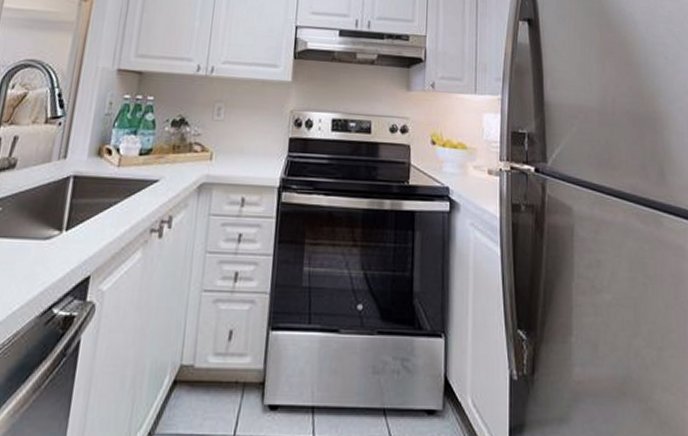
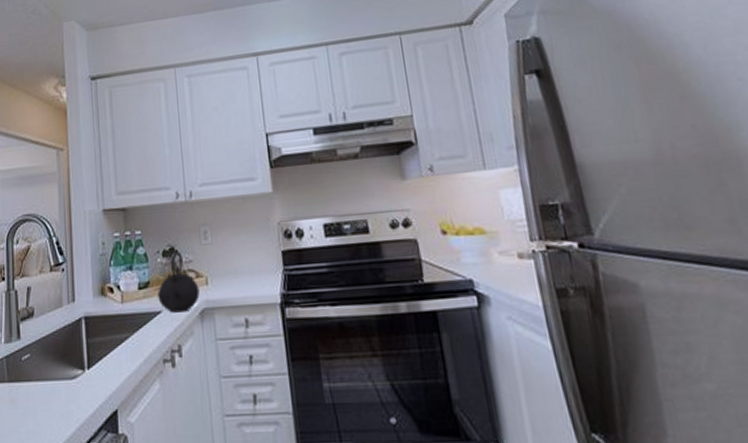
kettle: none [157,124,203,184] -> present [158,252,200,313]

